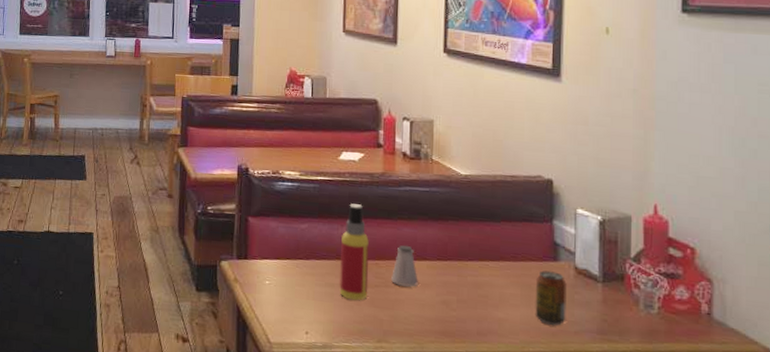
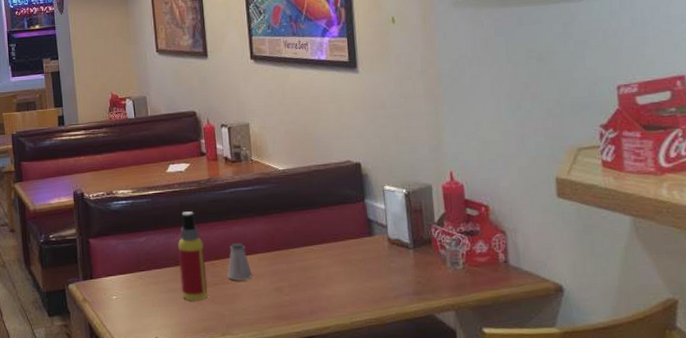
beverage can: present [535,270,567,326] -> none [355,245,386,295]

